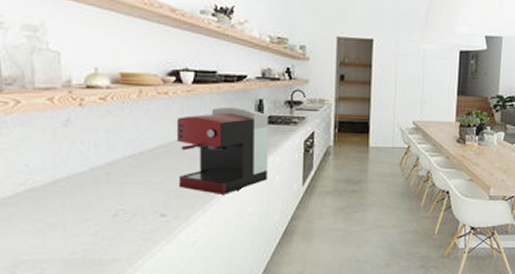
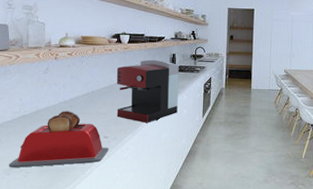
toaster: none [12,180,168,262] -> present [9,111,109,168]

